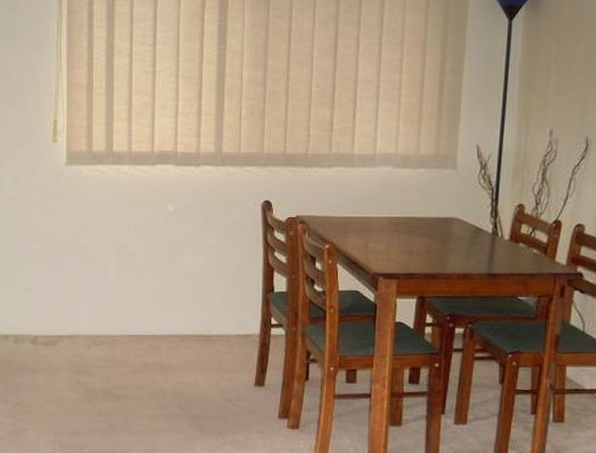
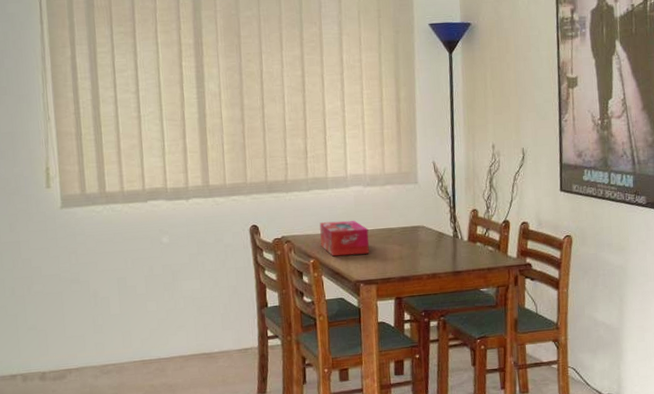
tissue box: none [338,204,394,244] -> present [319,220,369,257]

